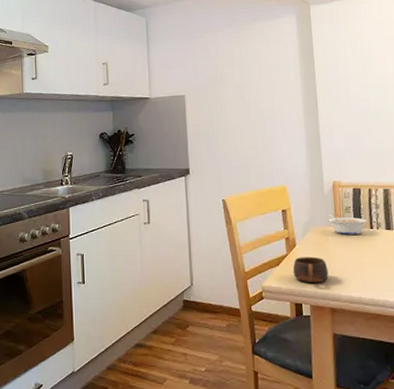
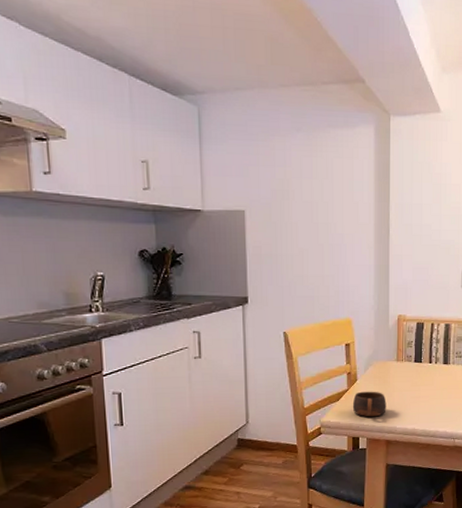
legume: present [328,215,368,235] -> none [390,349,428,369]

